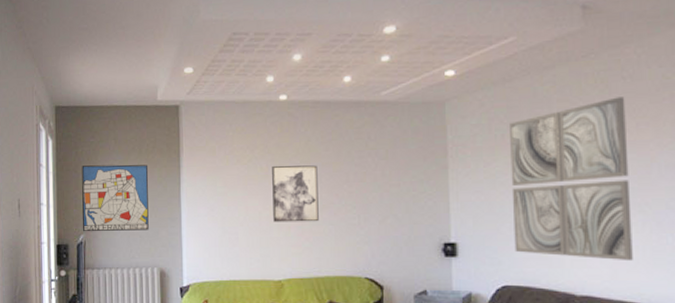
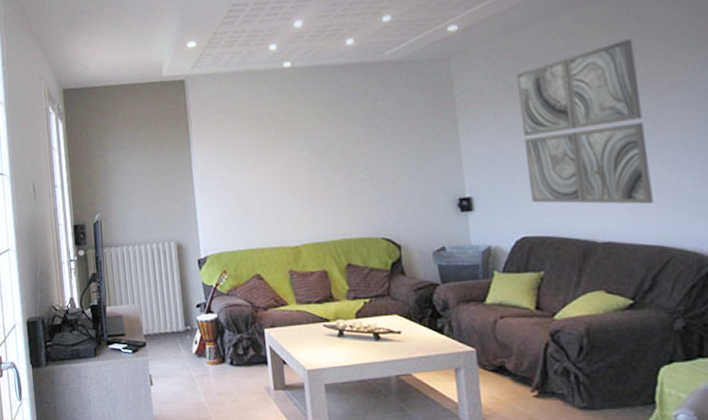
wall art: present [82,164,149,232] -> none [93,140,163,211]
wall art: present [272,165,319,222] -> none [281,129,332,189]

